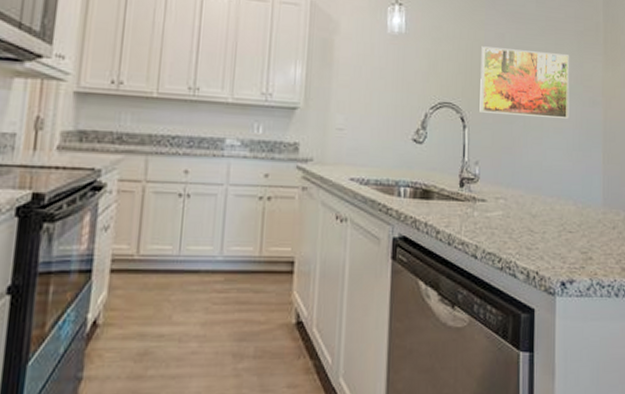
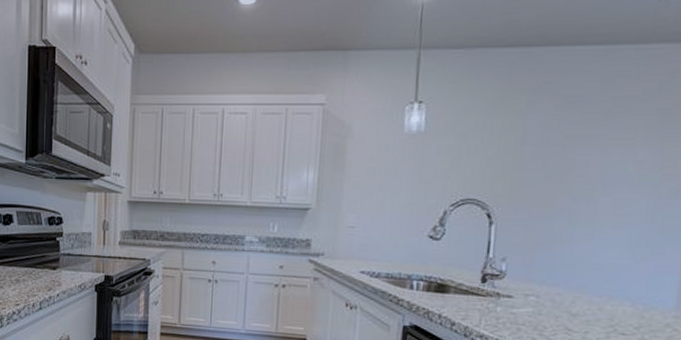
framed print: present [479,46,569,119] -> none [511,138,644,212]

